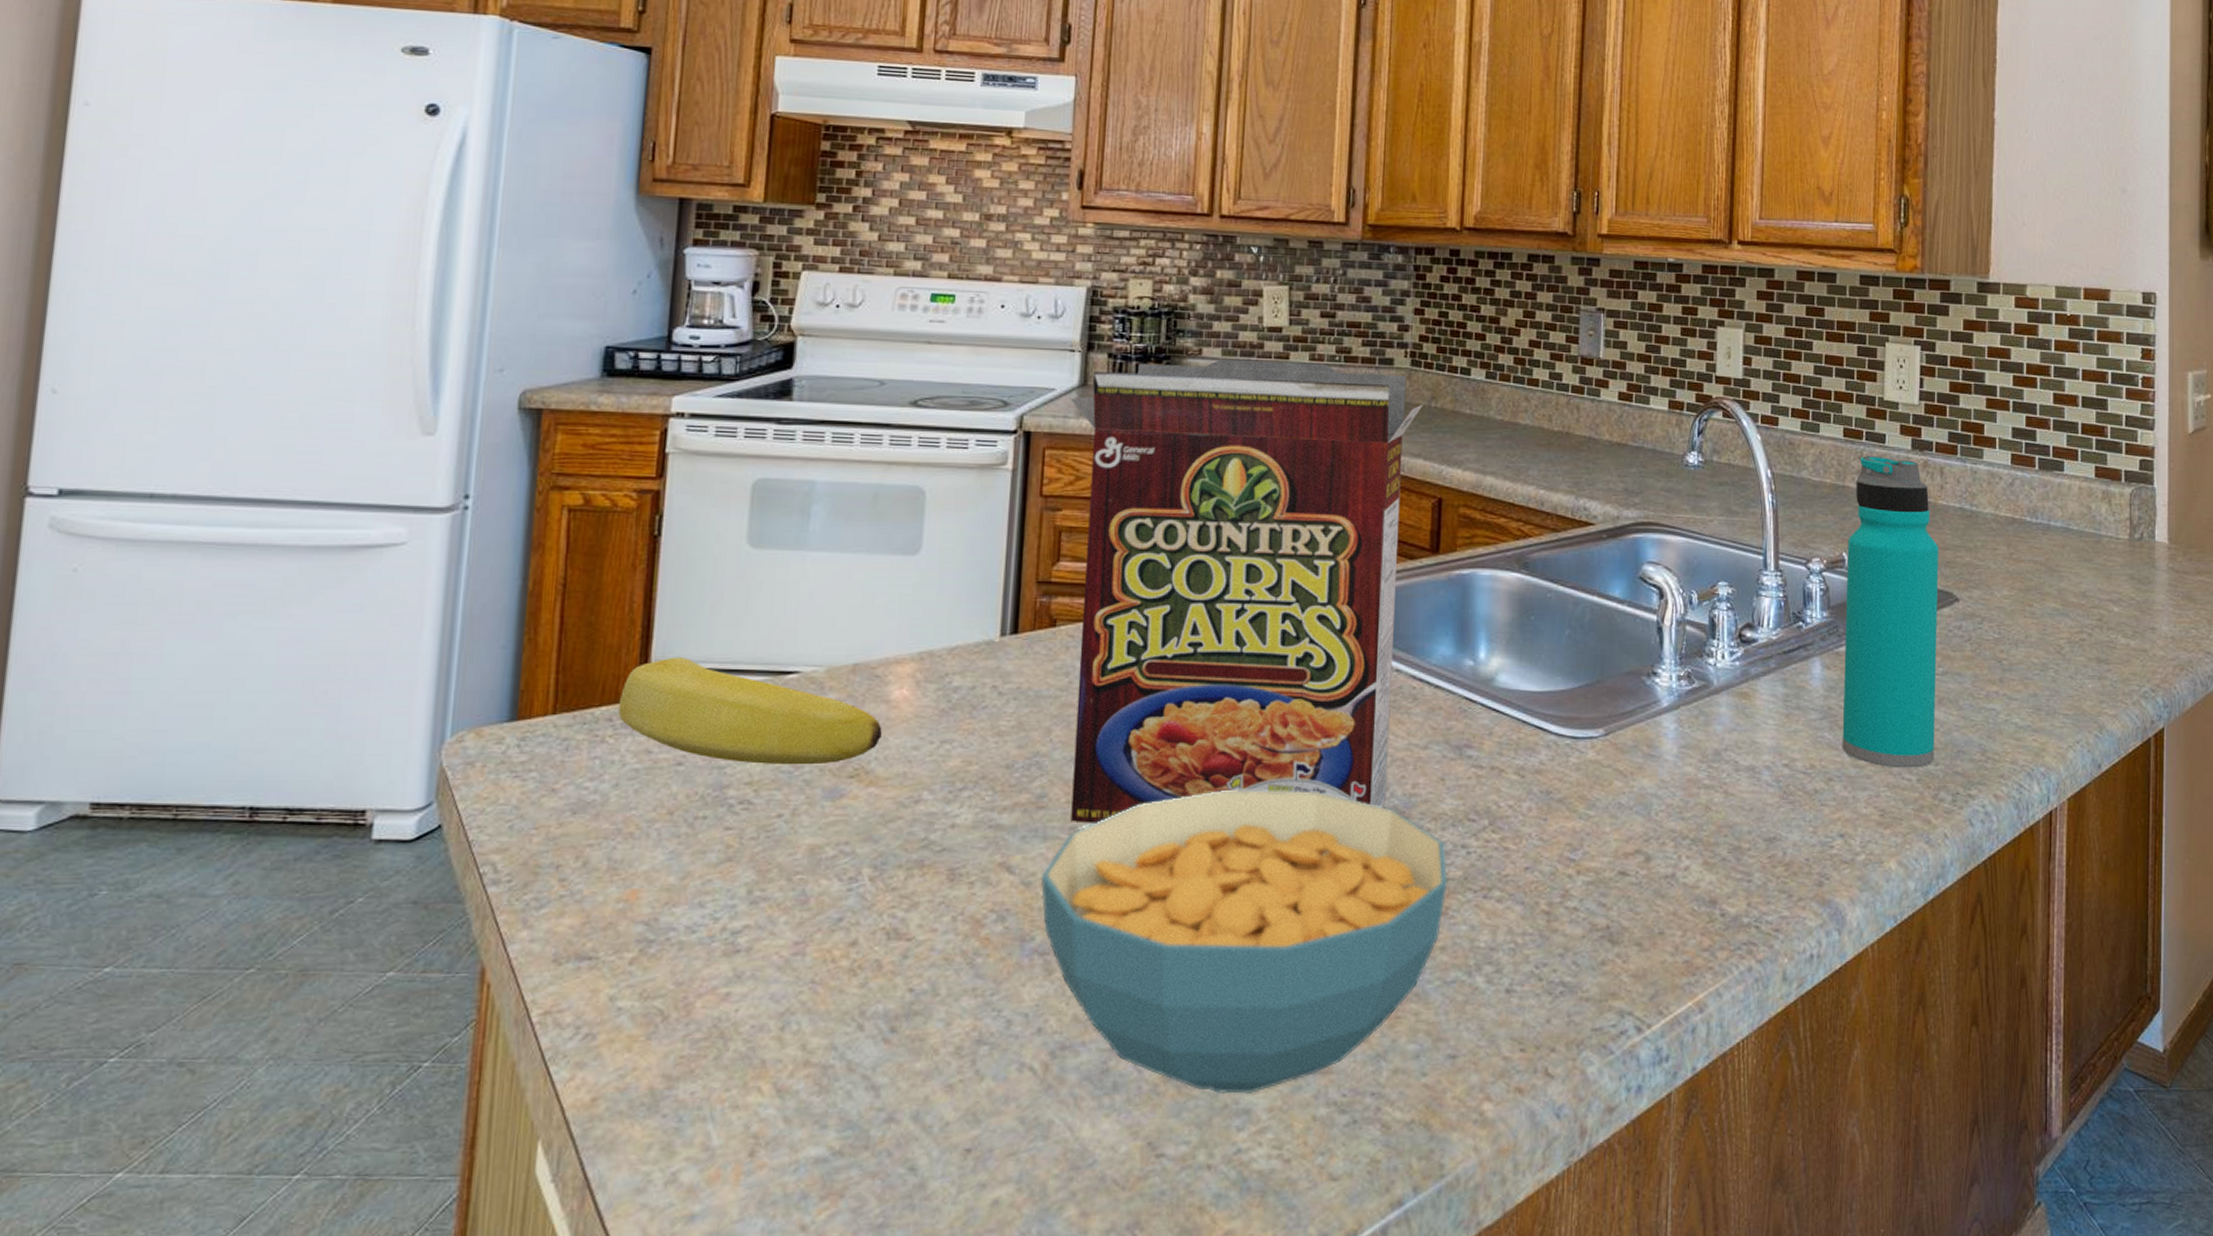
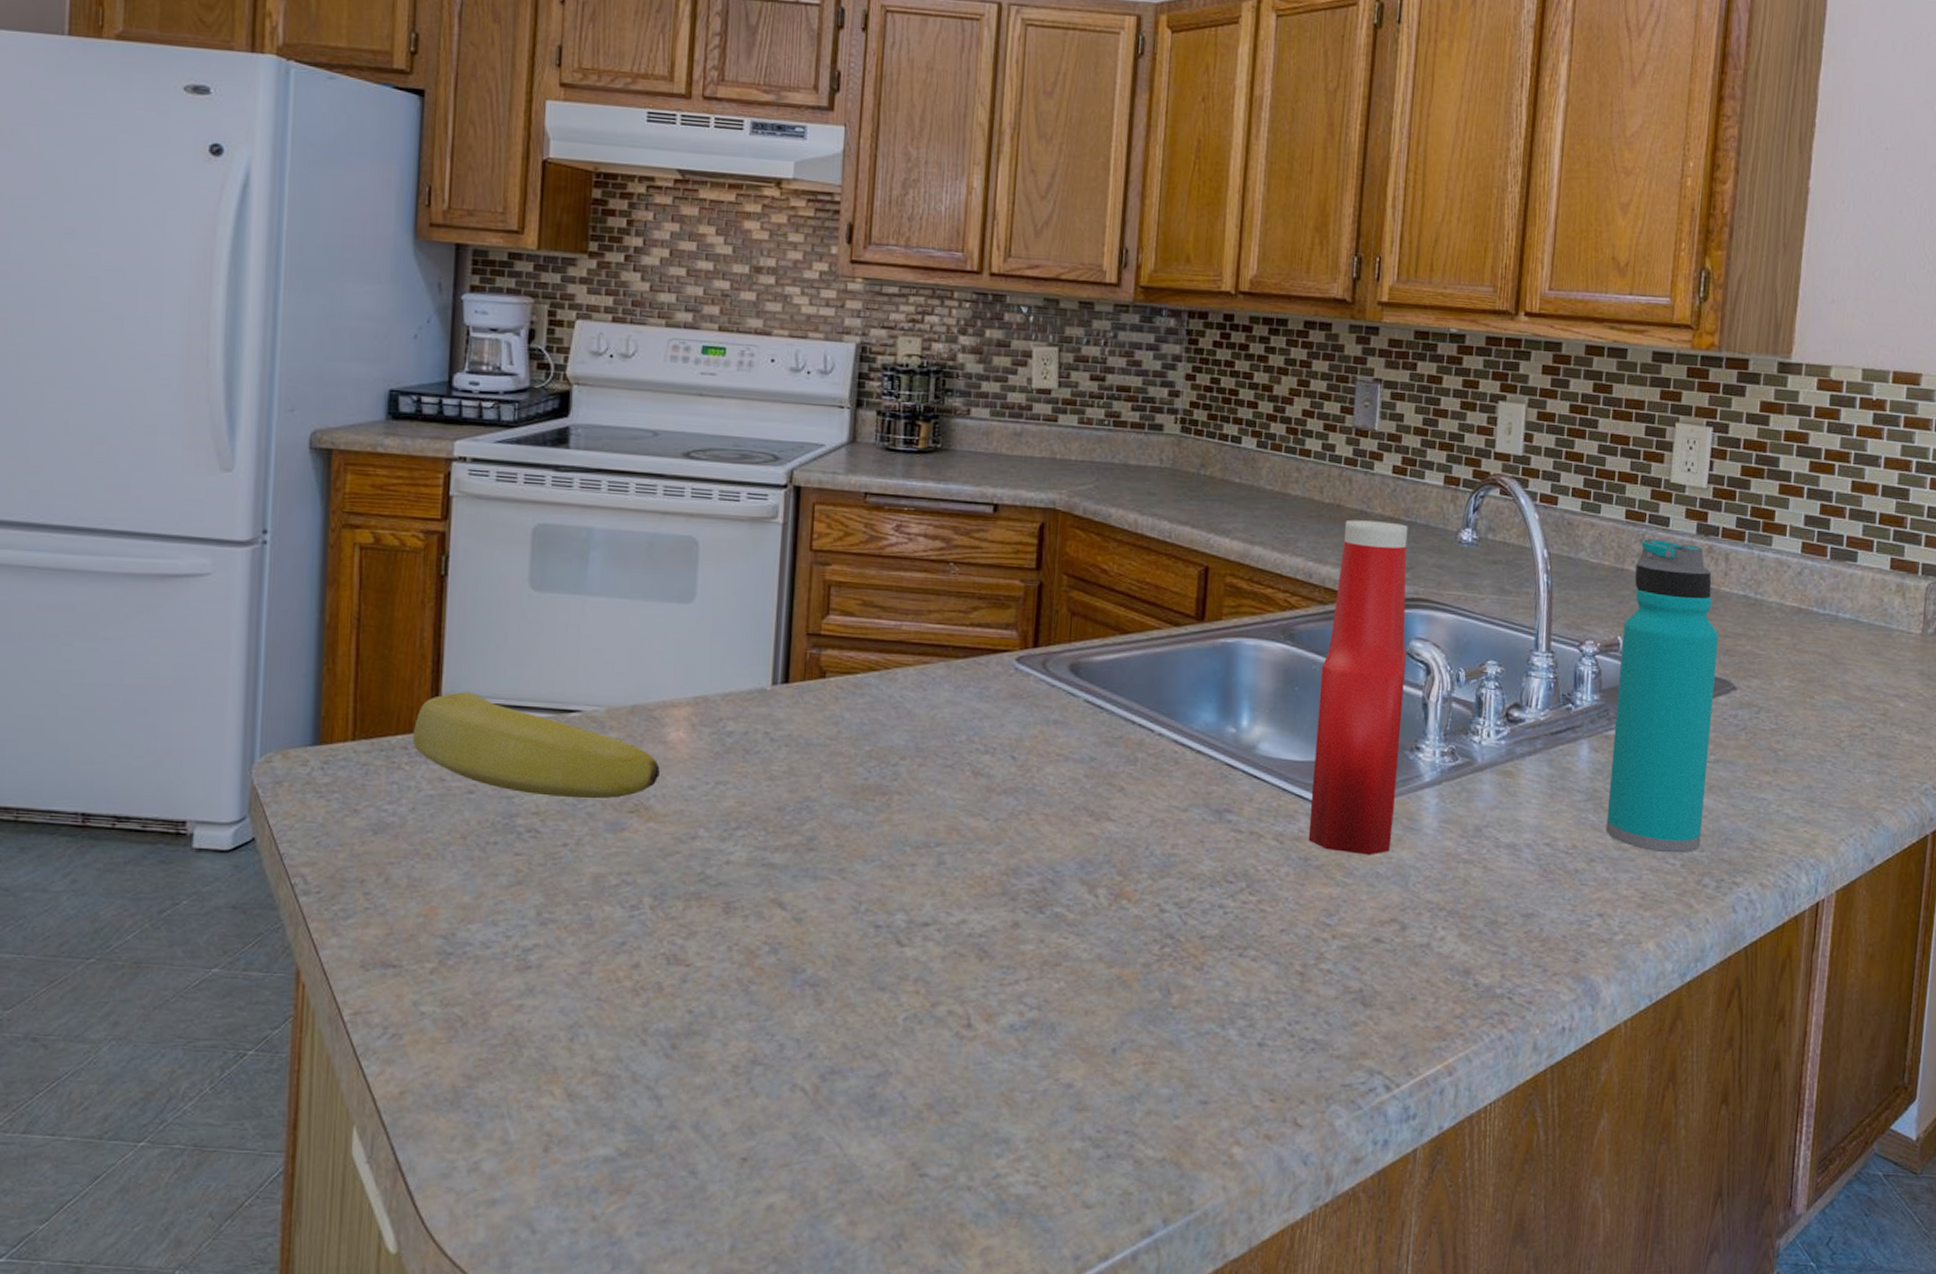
cereal bowl: present [1040,789,1448,1094] -> none [811,841,1205,1124]
cereal box: present [1070,358,1423,823] -> none [839,419,1192,867]
ketchup bottle: none [1549,447,1639,786] -> present [1308,519,1408,856]

